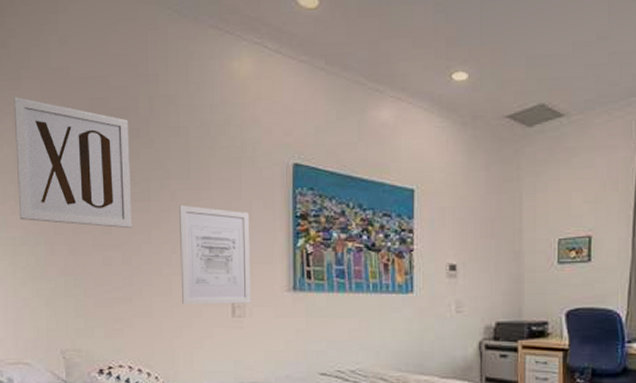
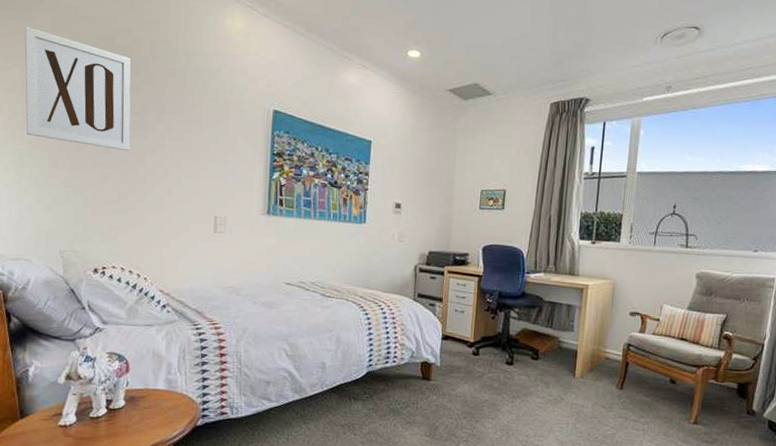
wall art: present [179,205,251,305] -> none [171,136,234,222]

